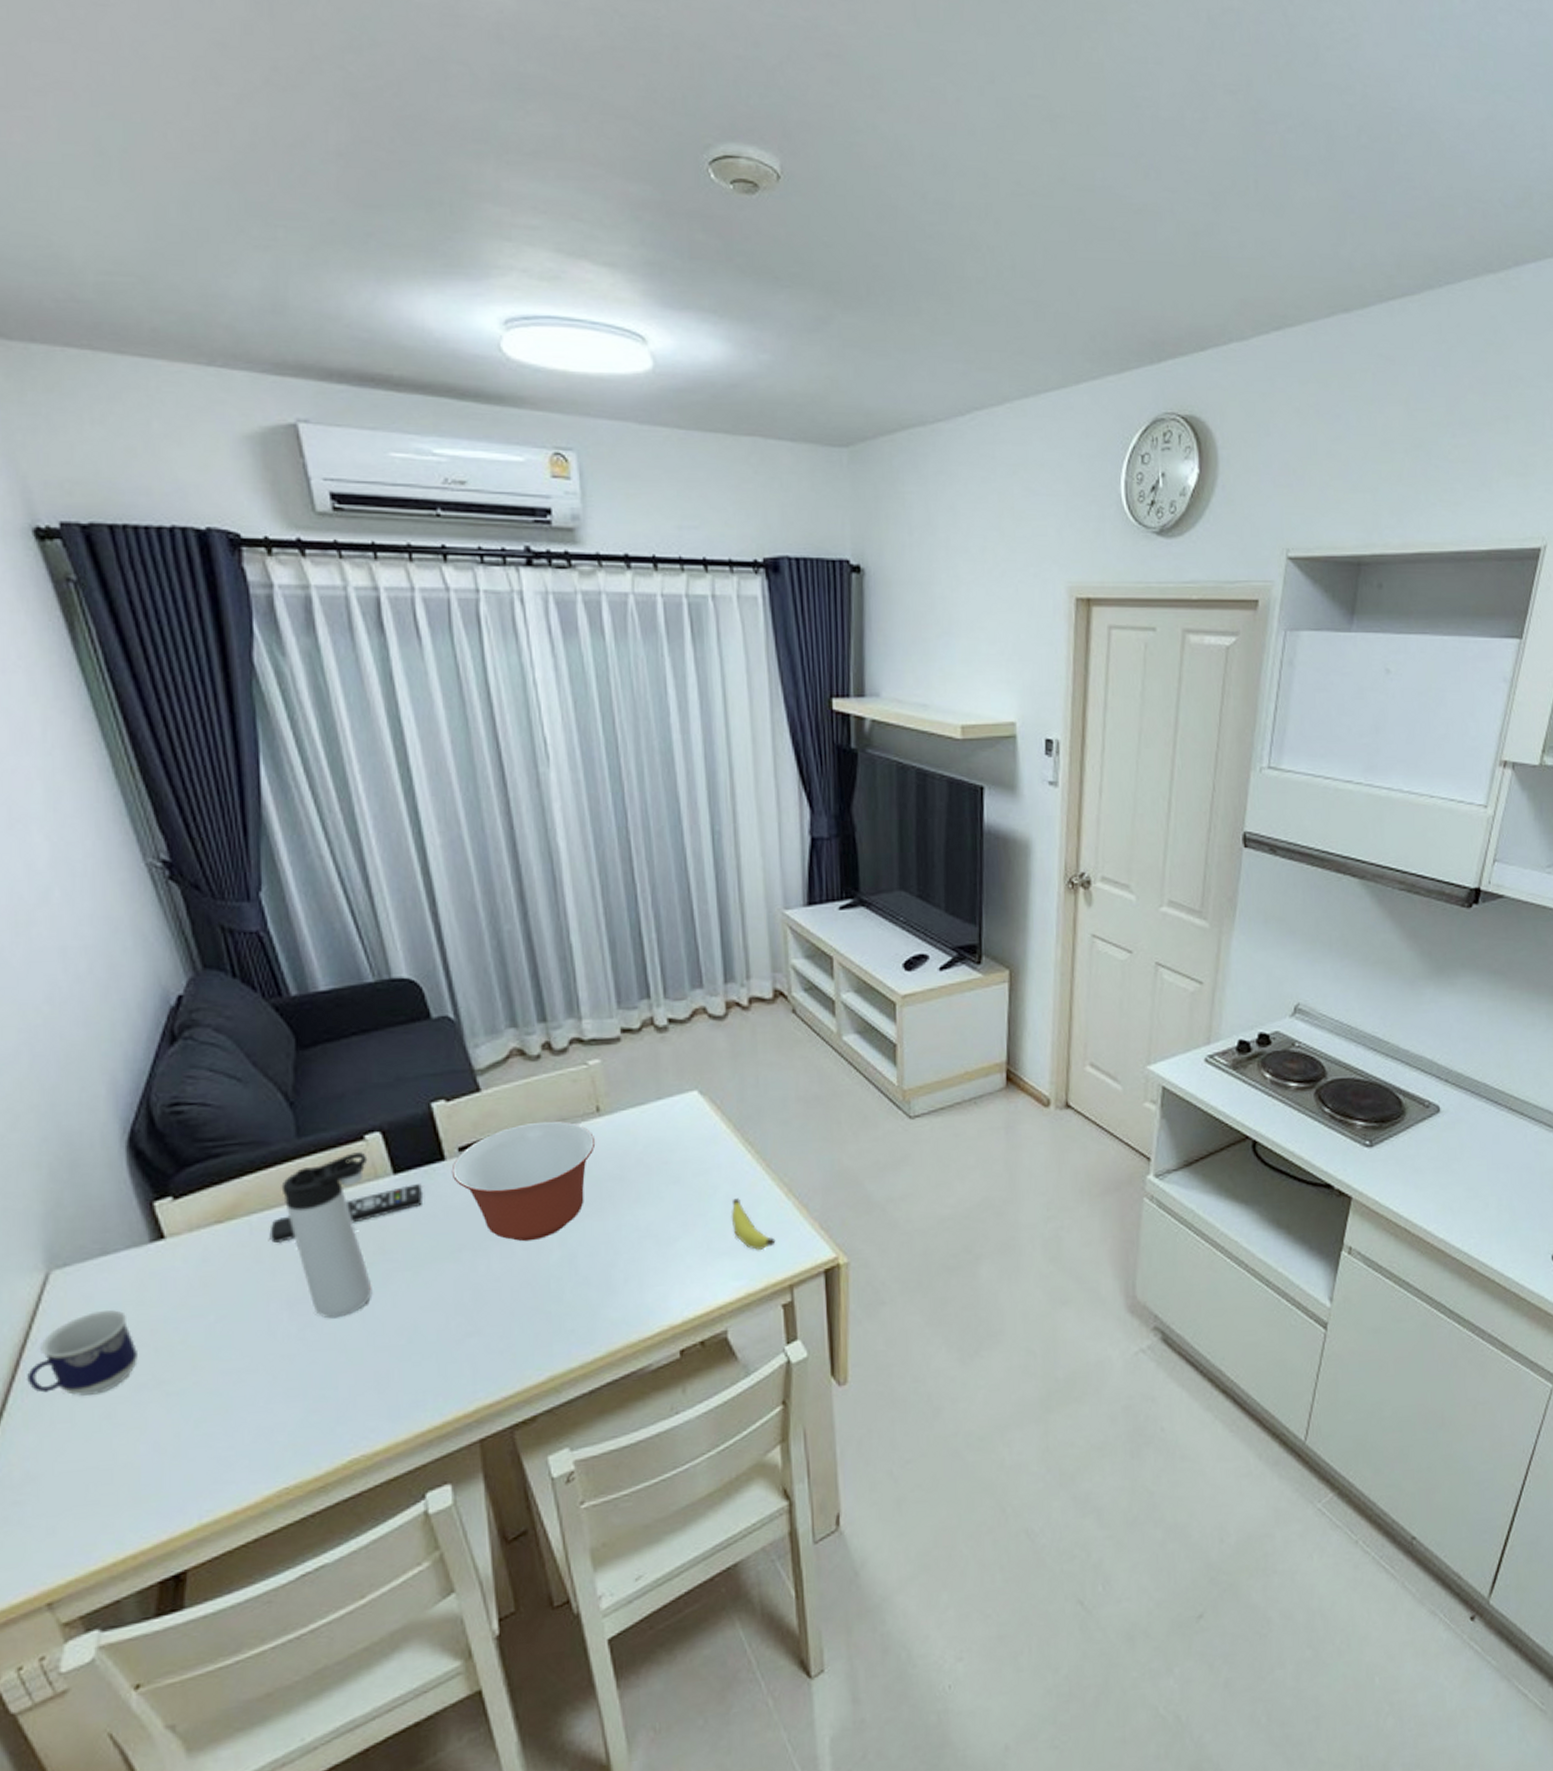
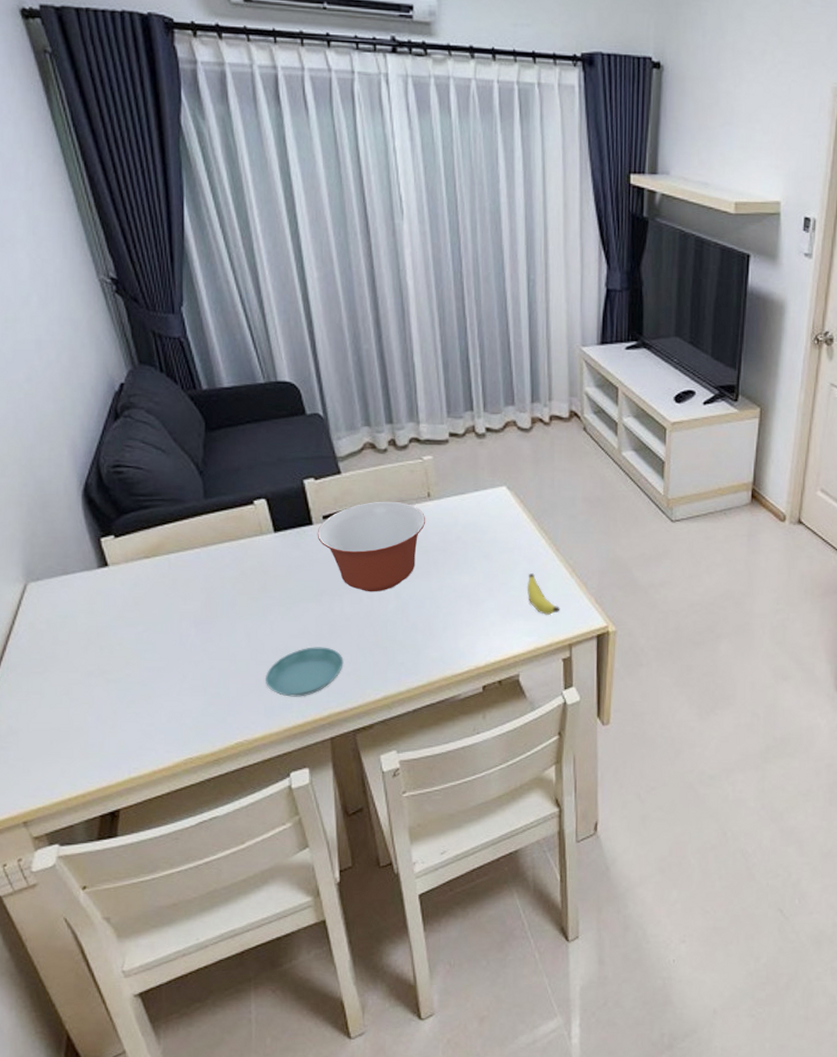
cup: present [26,1310,138,1396] -> none [10,616,88,676]
remote control: present [269,1184,423,1243] -> none [183,541,296,576]
thermos bottle: present [281,1152,373,1319] -> none [192,513,256,637]
saucer: none [388,1319,493,1391] -> present [266,647,343,697]

